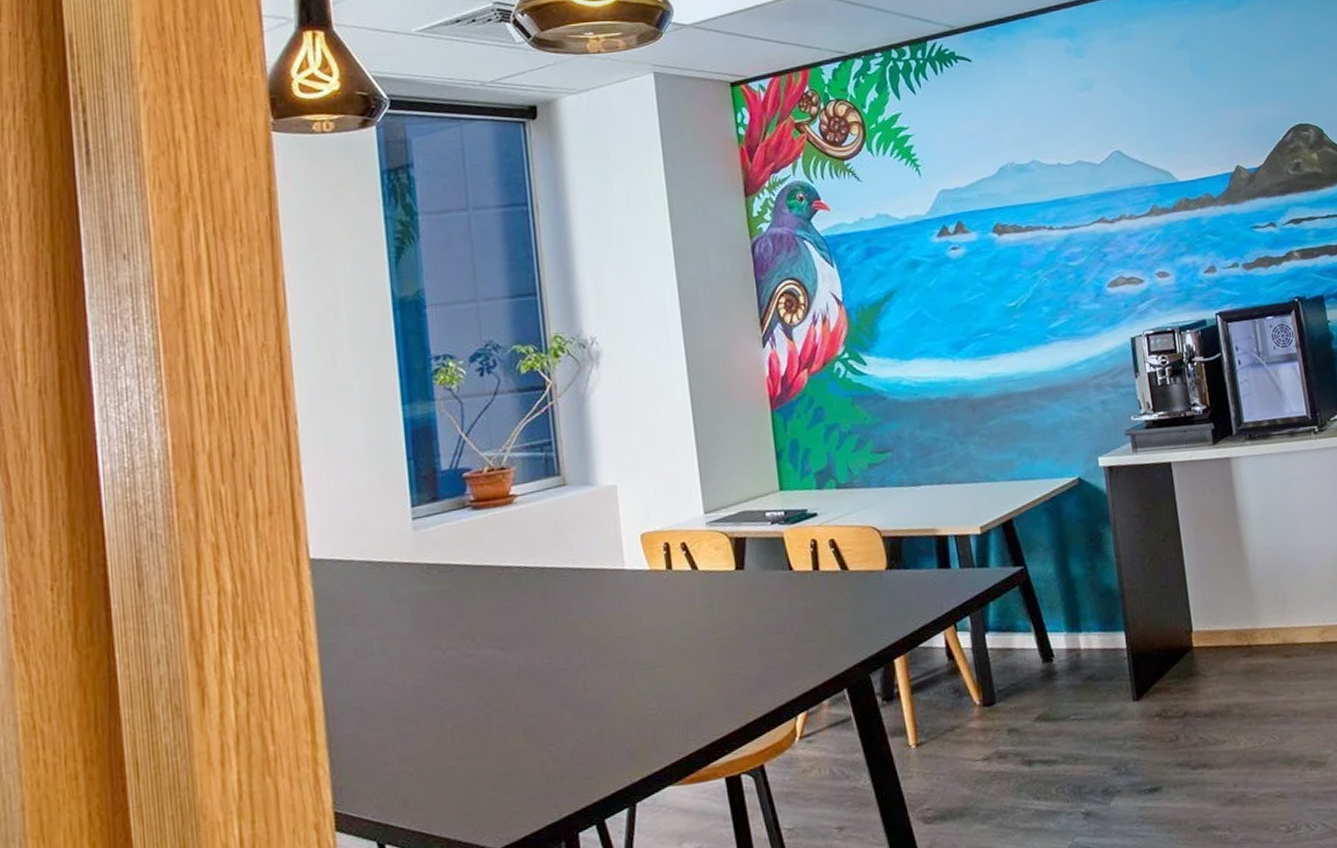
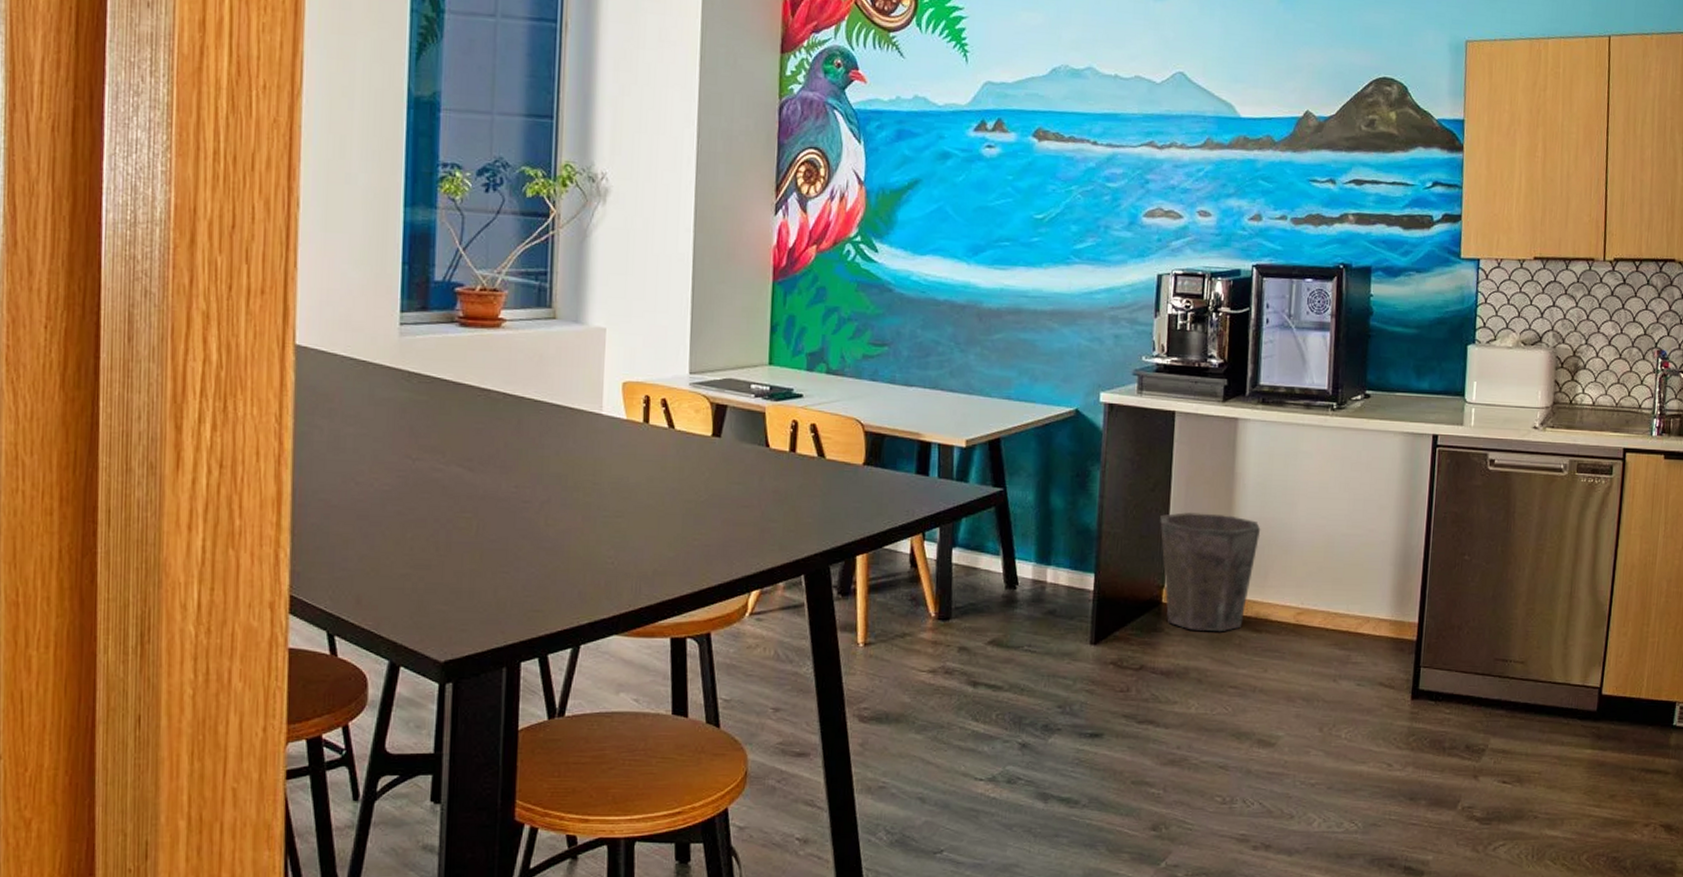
waste bin: none [1176,550,1273,668] -> present [1160,511,1261,632]

